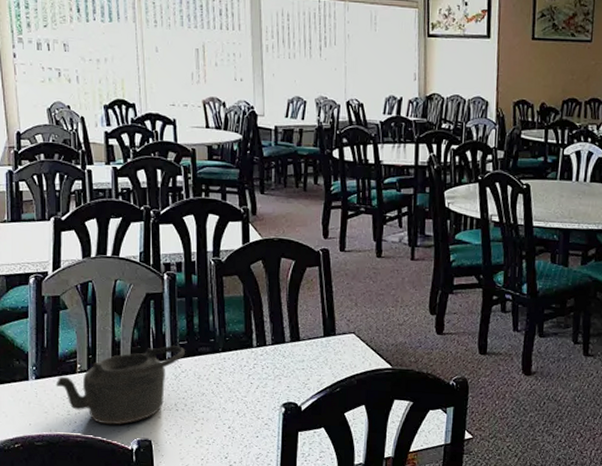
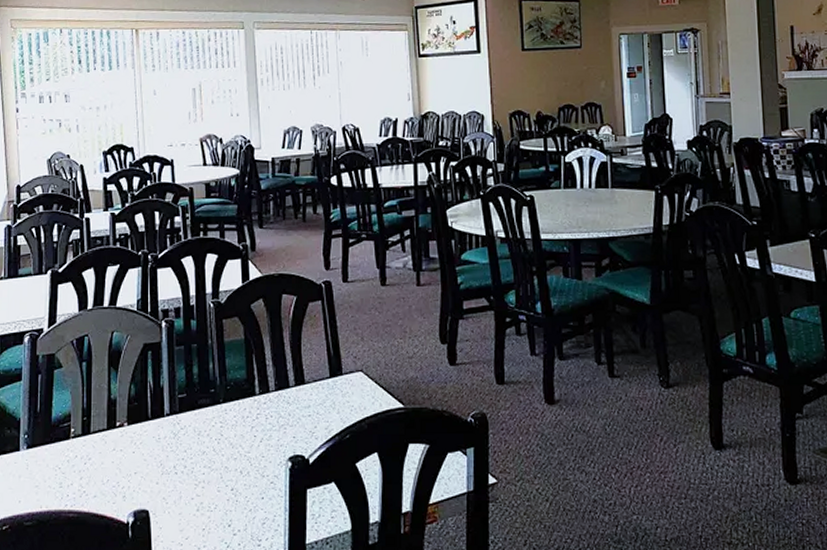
teapot: present [55,345,185,425] -> none [48,400,184,496]

